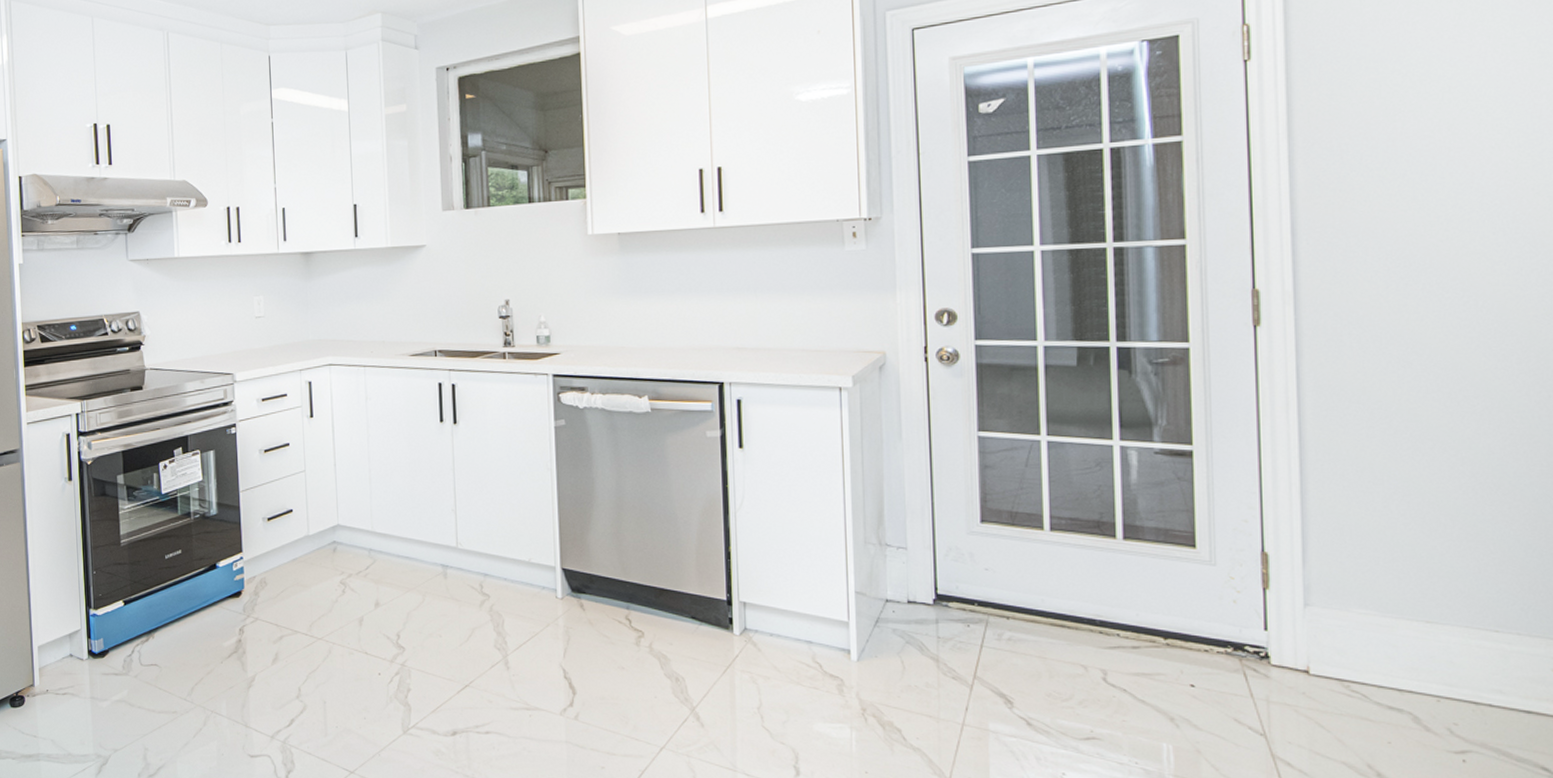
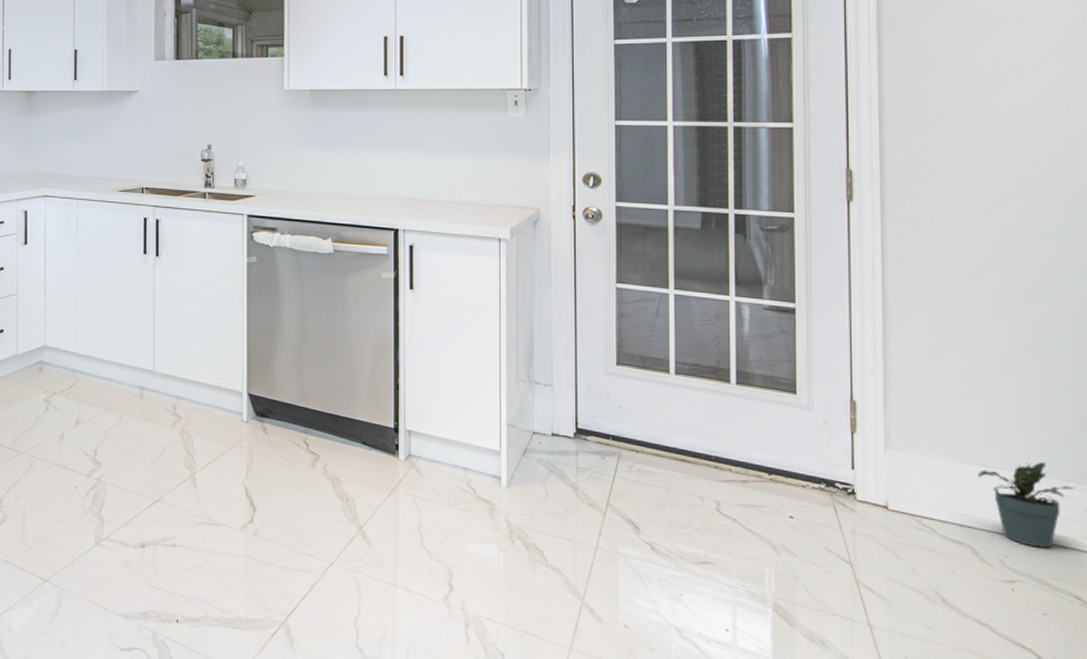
potted plant: none [1419,616,1542,713] -> present [978,462,1076,548]

